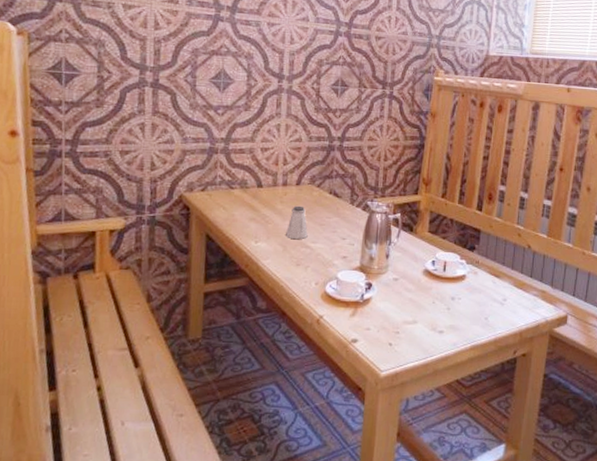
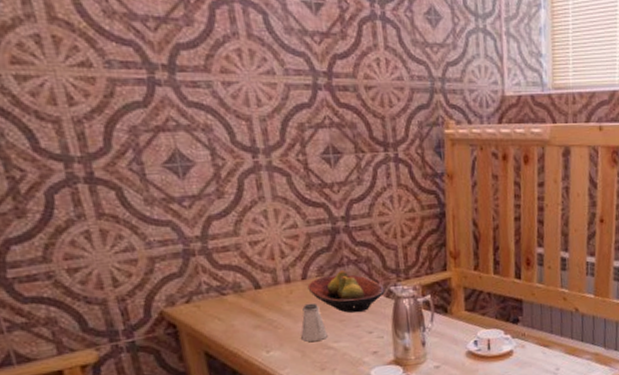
fruit bowl: none [299,182,362,219] -> present [307,270,385,313]

